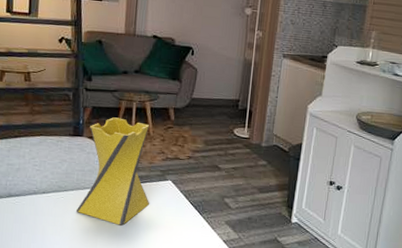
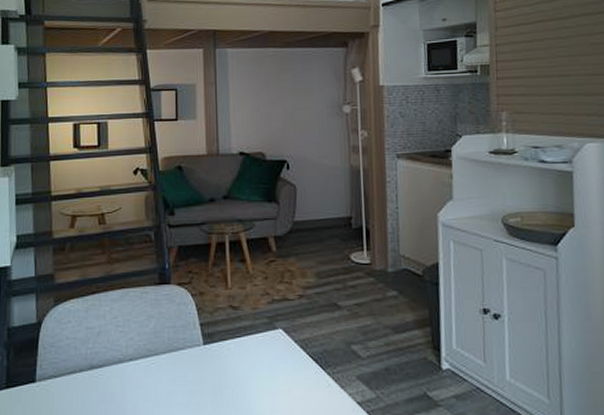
vase: present [77,117,150,226] -> none [171,256,259,394]

